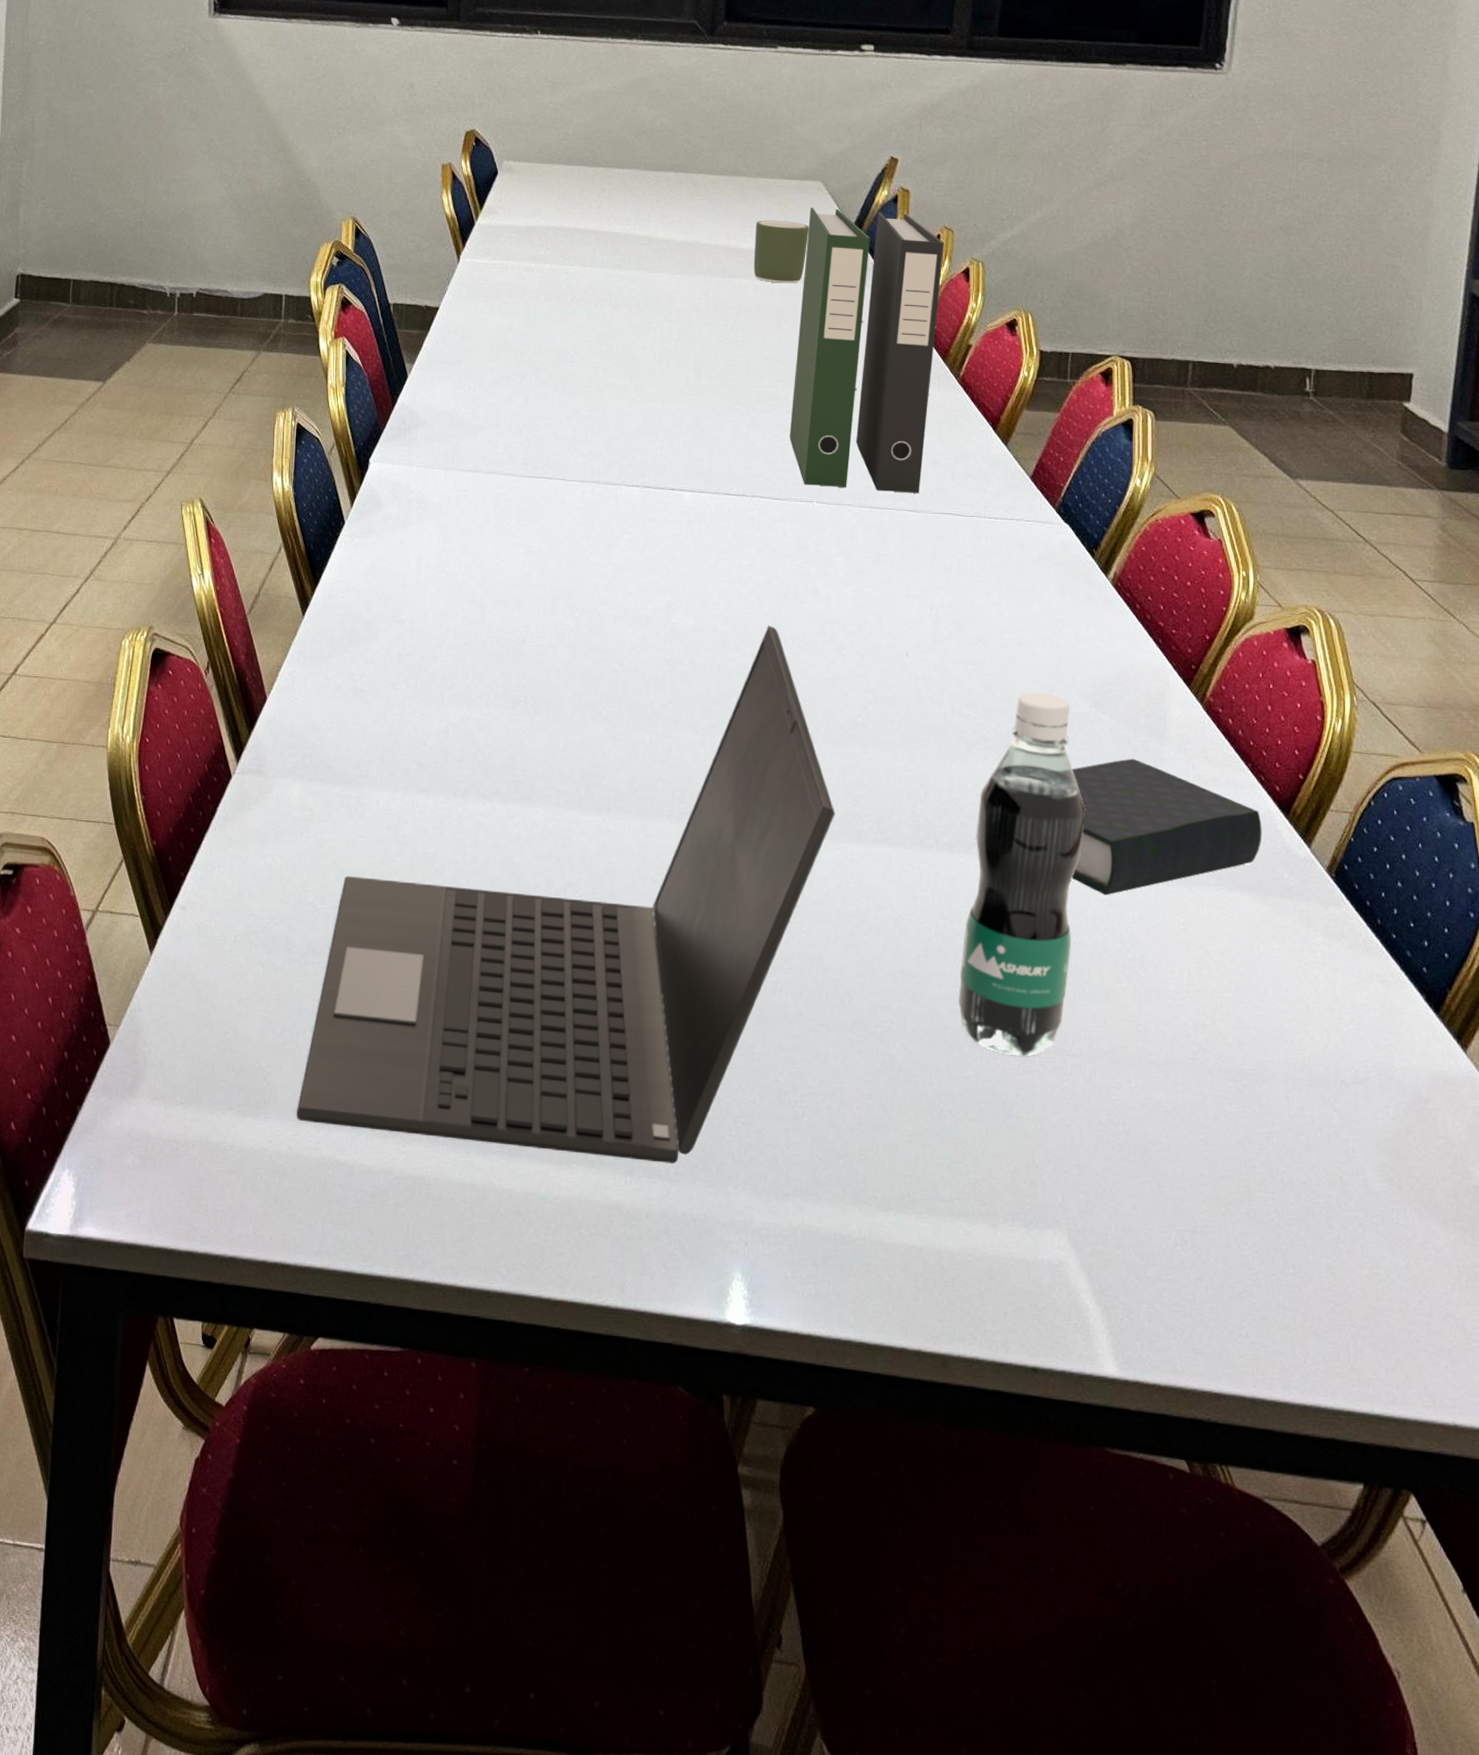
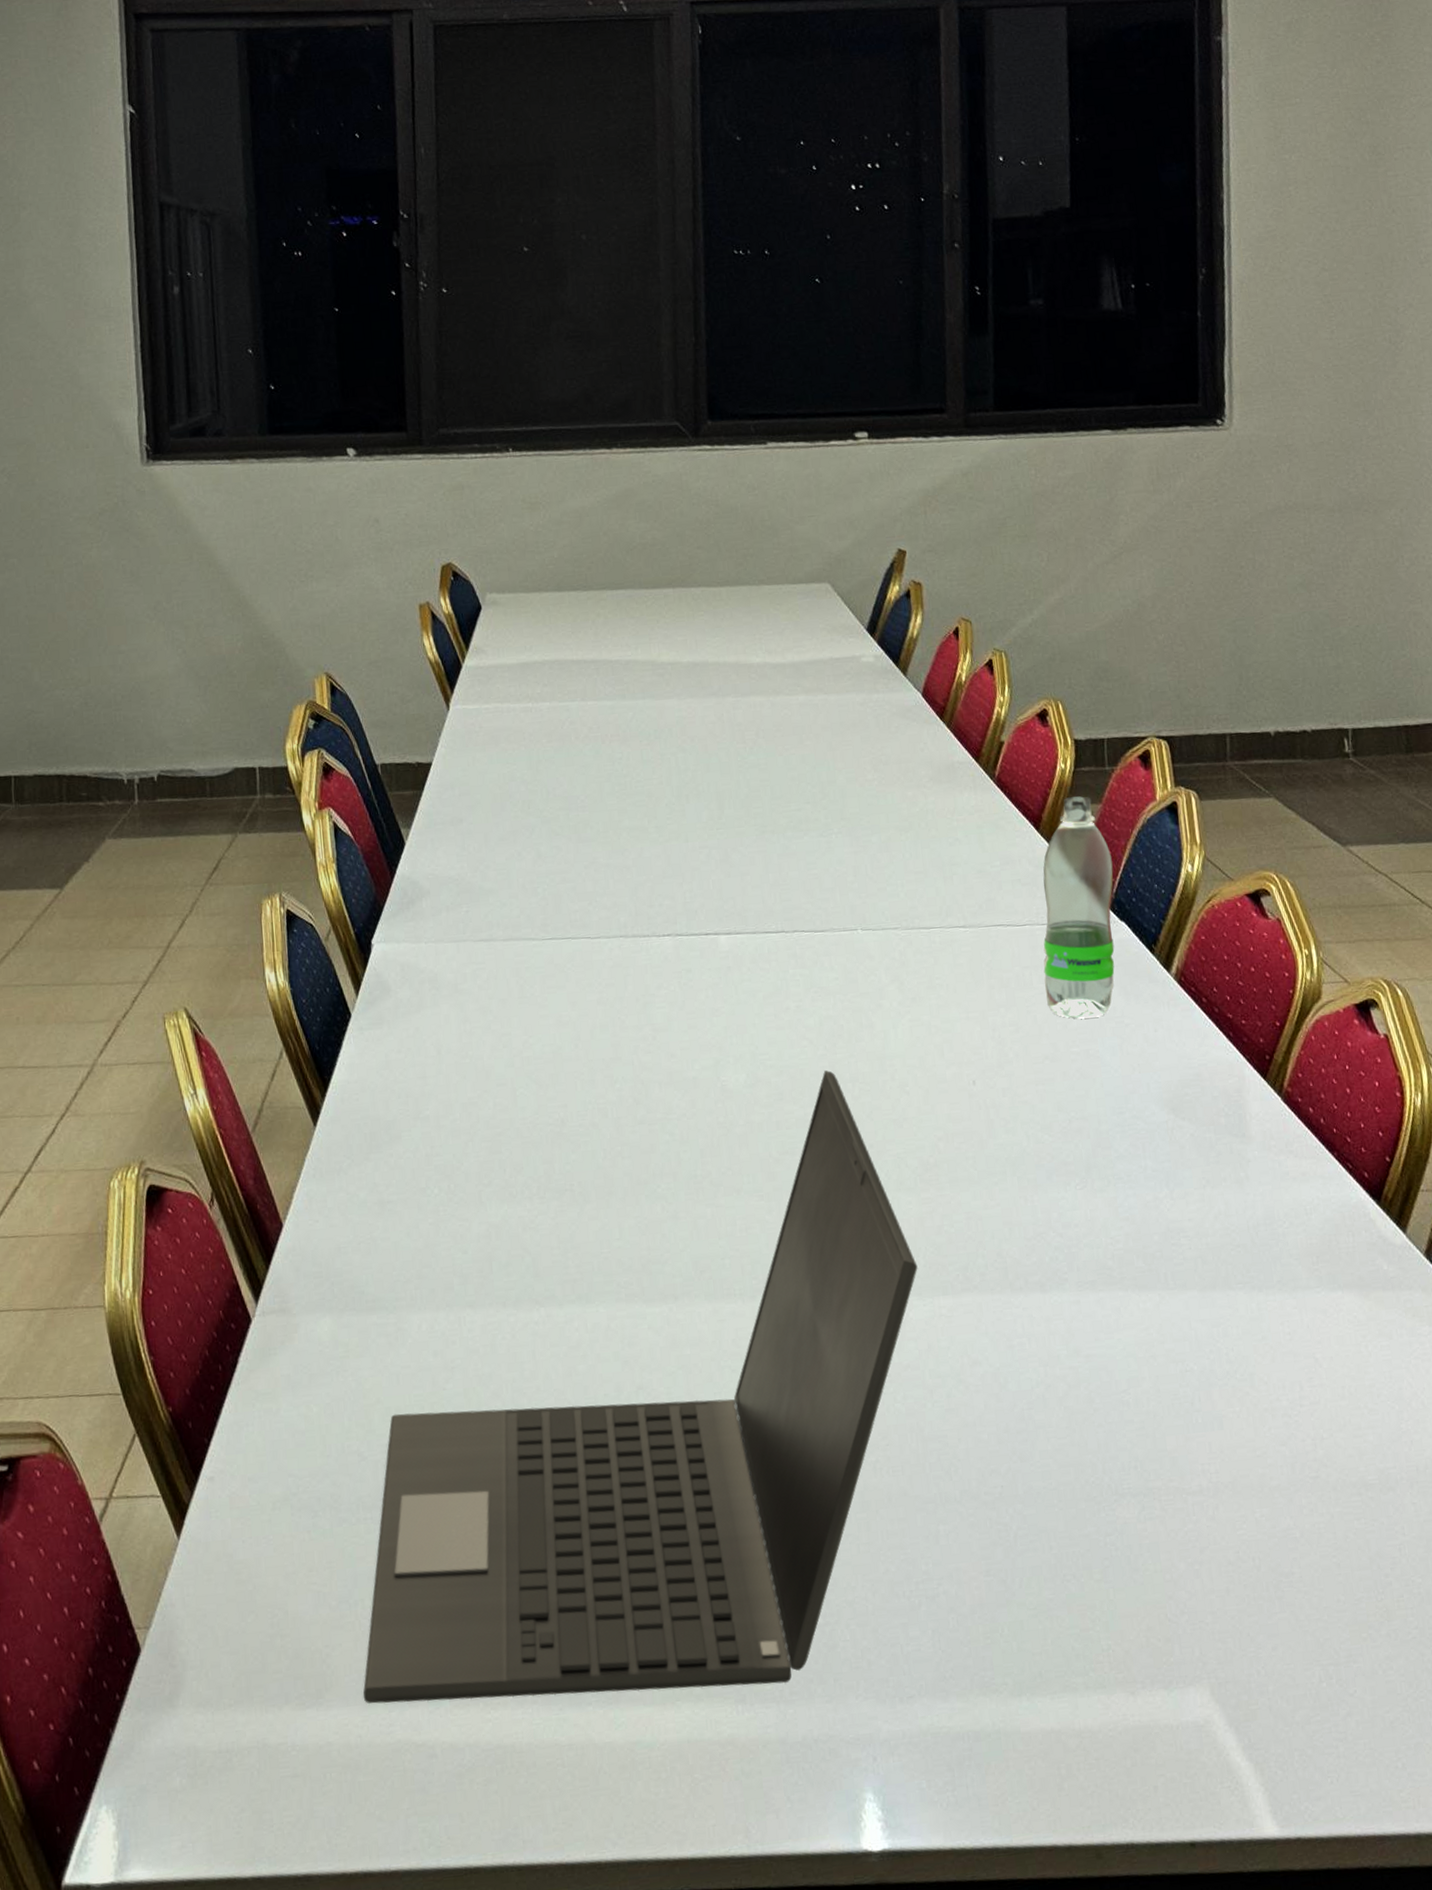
mug: present [753,220,809,284] -> none [764,629,822,697]
binder: present [789,207,944,493] -> none [819,608,968,912]
bottle: present [958,692,1086,1056] -> none [1065,1105,1179,1503]
bottle: none [984,403,1063,609] -> present [1043,796,1115,1019]
book: present [1071,758,1262,896] -> none [1157,1163,1357,1315]

